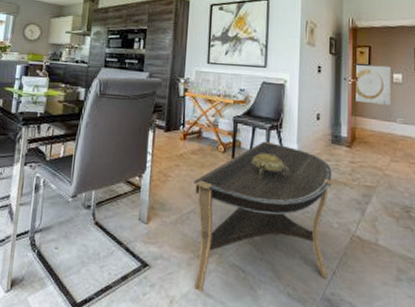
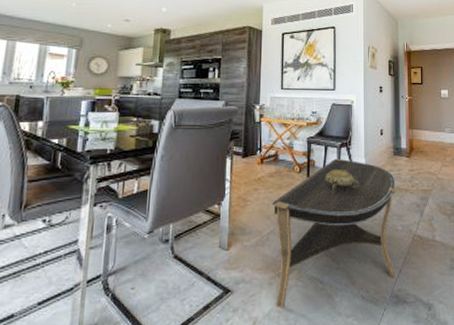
wall art: present [356,64,391,105] -> none [411,83,440,118]

